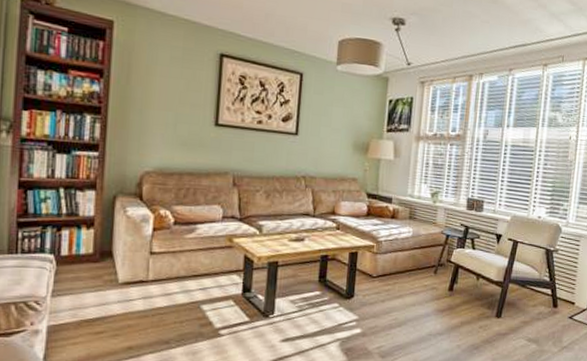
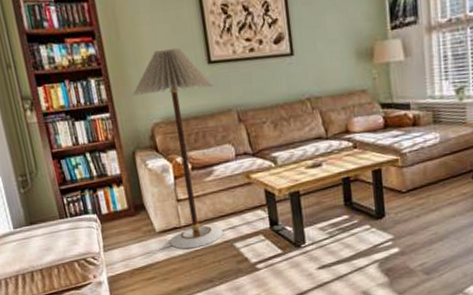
floor lamp: none [128,101,216,306] -> present [132,48,224,249]

